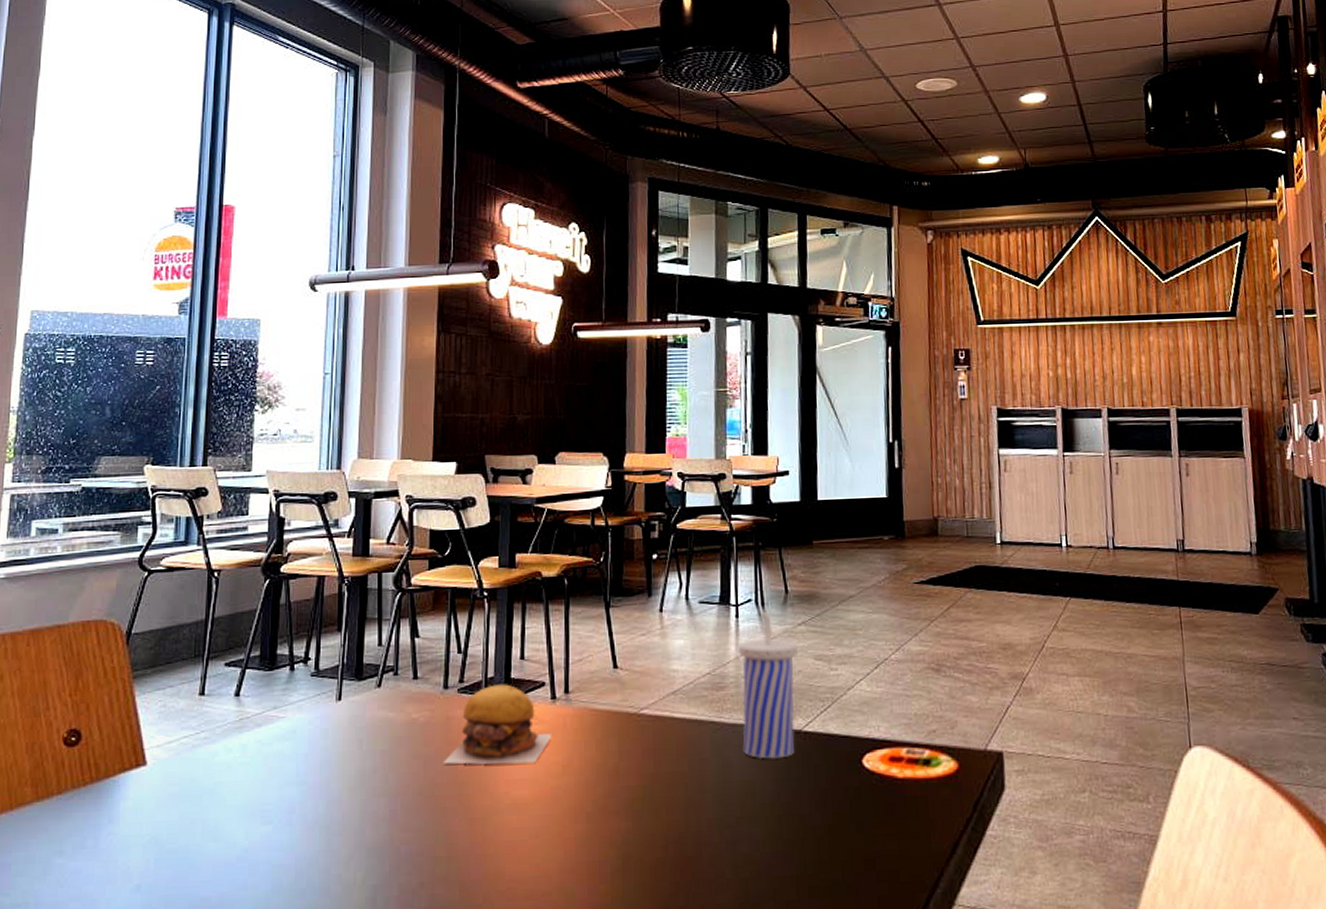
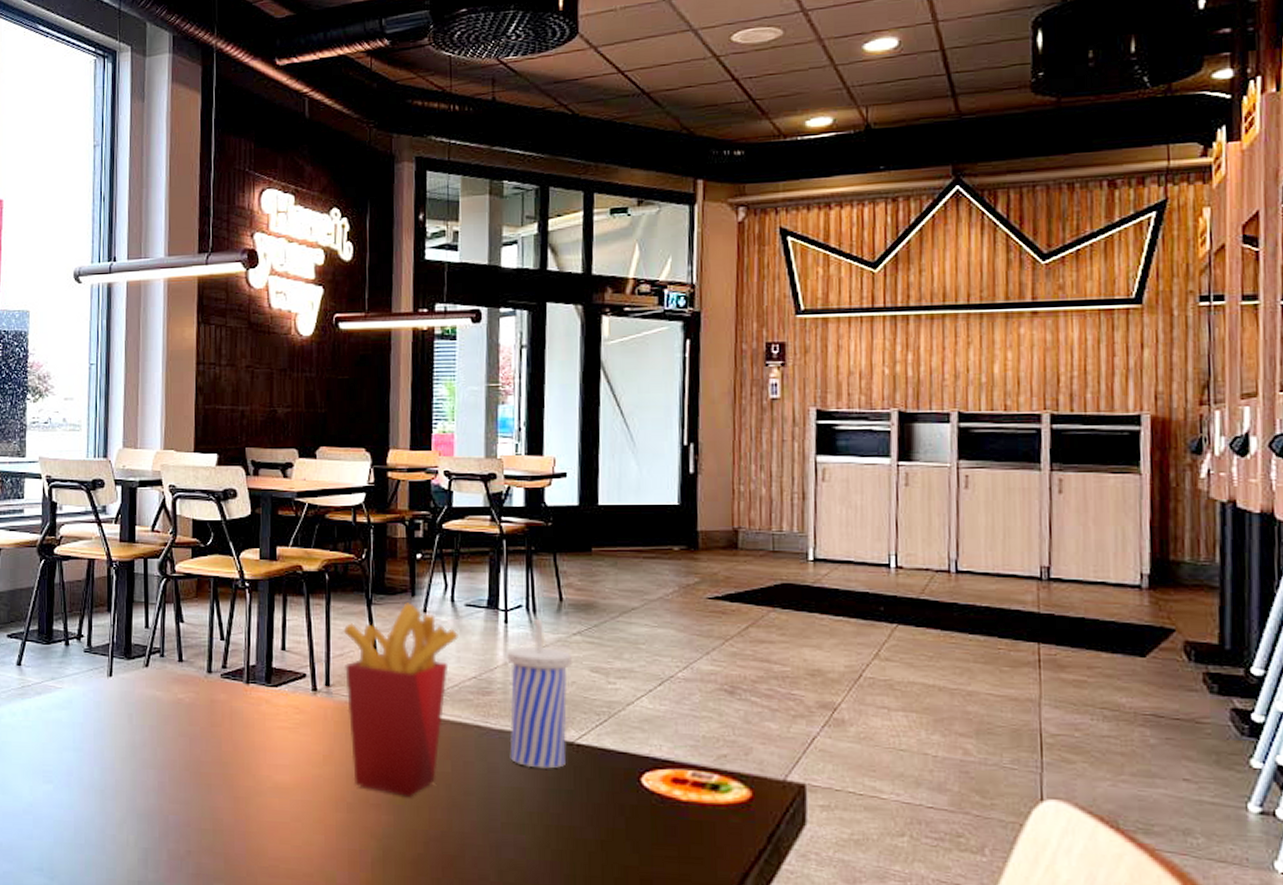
hamburger: present [442,684,553,765] -> none [207,672,313,751]
french fries: none [582,603,693,800] -> present [343,602,458,797]

